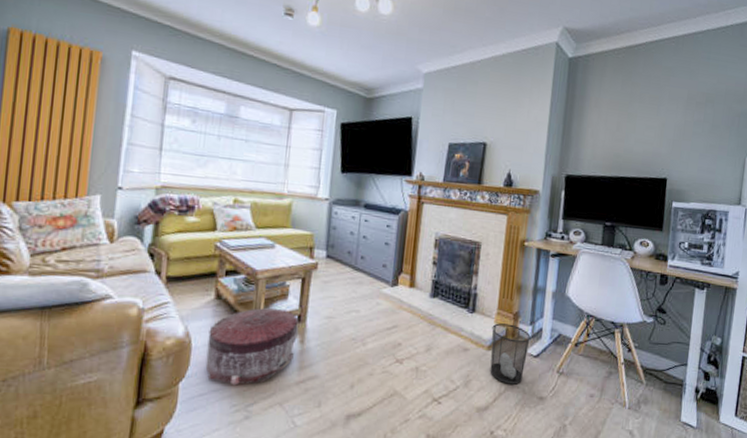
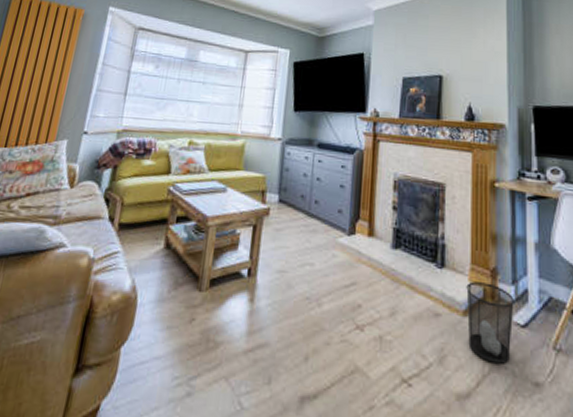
pouf: present [205,308,299,385] -> none [149,259,249,352]

